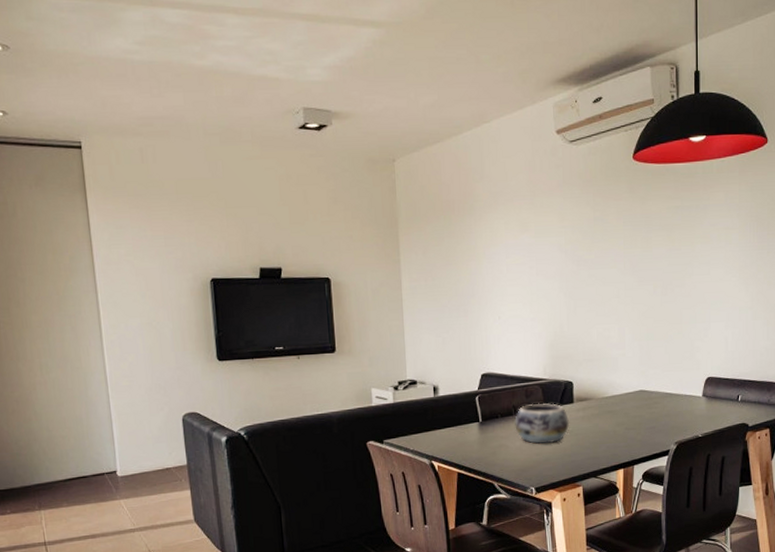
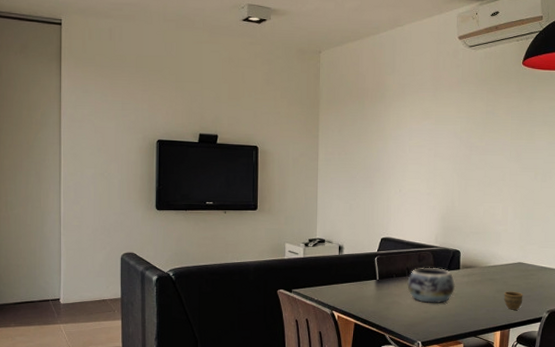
cup: none [625,423,647,444] -> present [503,291,523,310]

